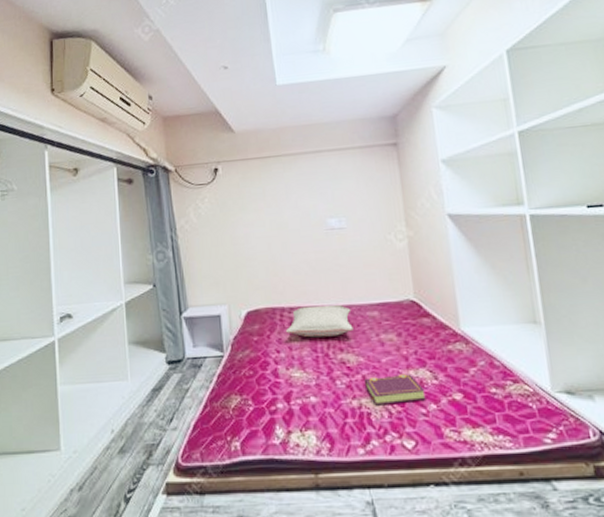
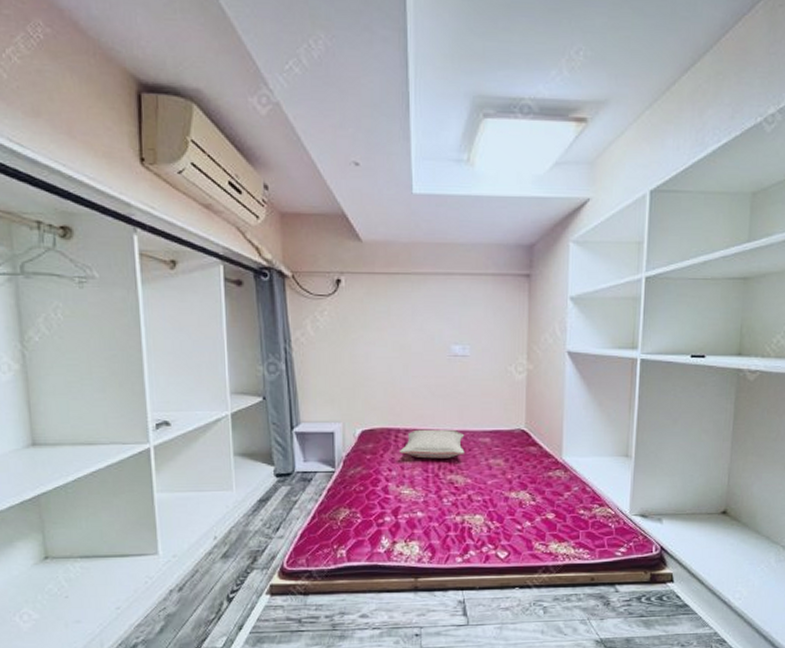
book: present [364,374,426,406] -> none [468,495,523,522]

